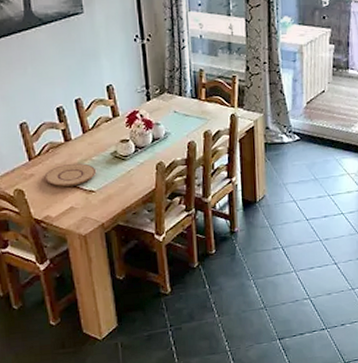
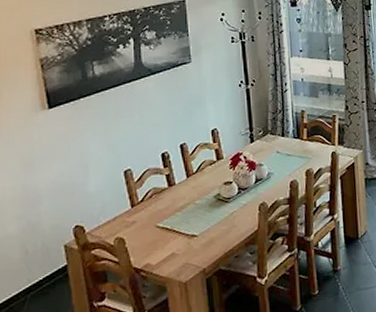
plate: present [44,163,97,187] -> none [146,207,199,233]

